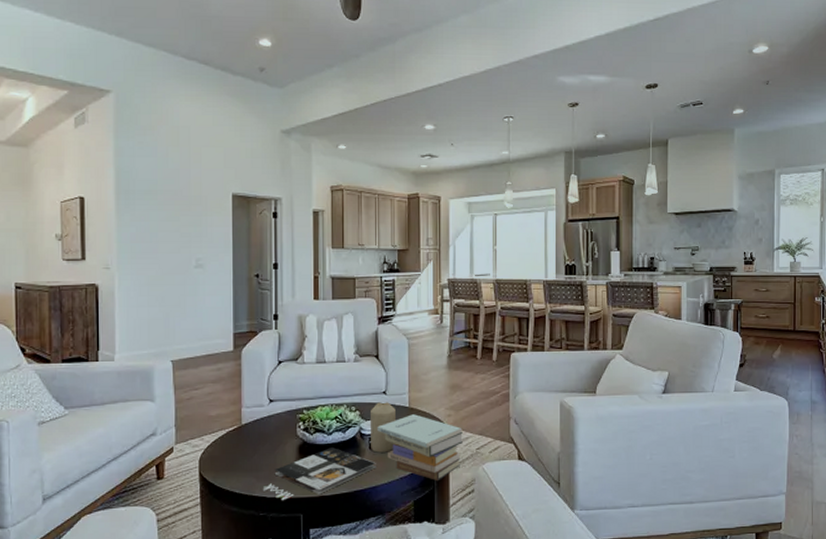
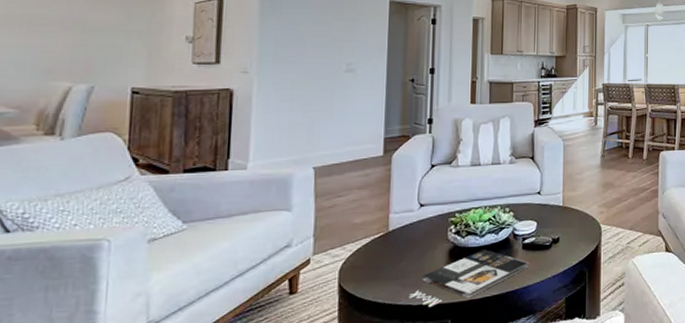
candle: present [371,402,396,453] -> none [524,202,550,253]
books: present [377,414,463,482] -> none [531,213,614,277]

